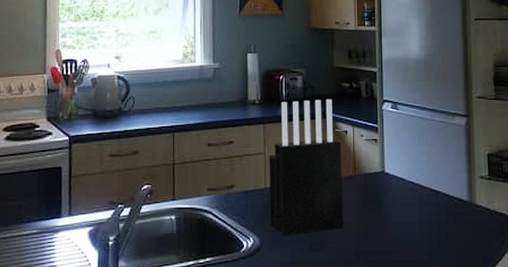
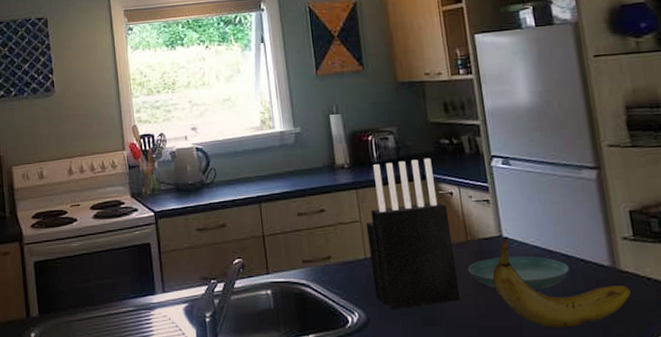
saucer: none [353,190,436,219] -> present [467,256,569,289]
banana: none [373,173,481,254] -> present [492,237,631,329]

